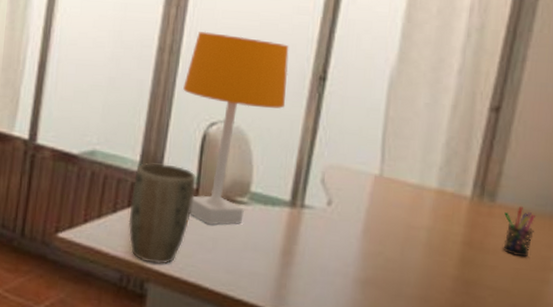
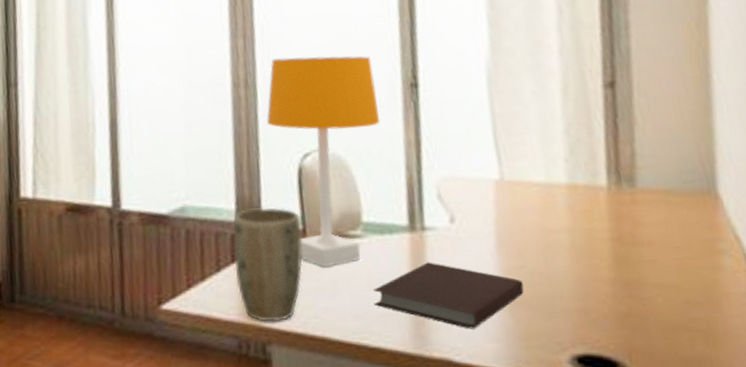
notebook: none [246,235,378,298] -> present [374,262,524,329]
pen holder: present [503,205,535,258] -> none [649,186,689,245]

